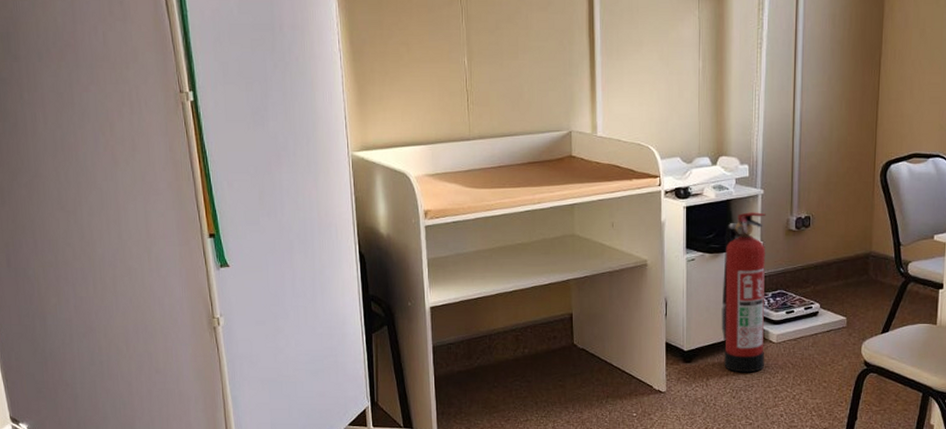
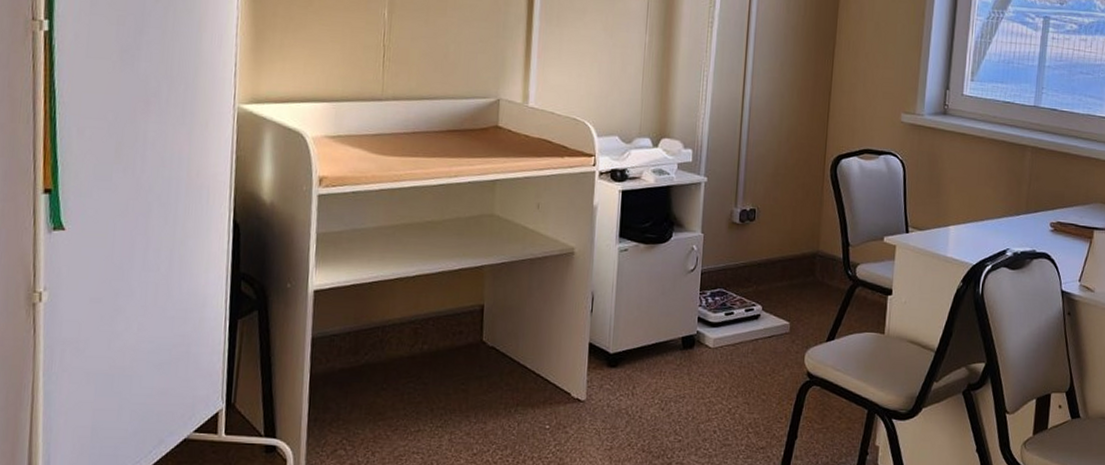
fire extinguisher: present [721,212,766,373] -> none [652,200,709,382]

